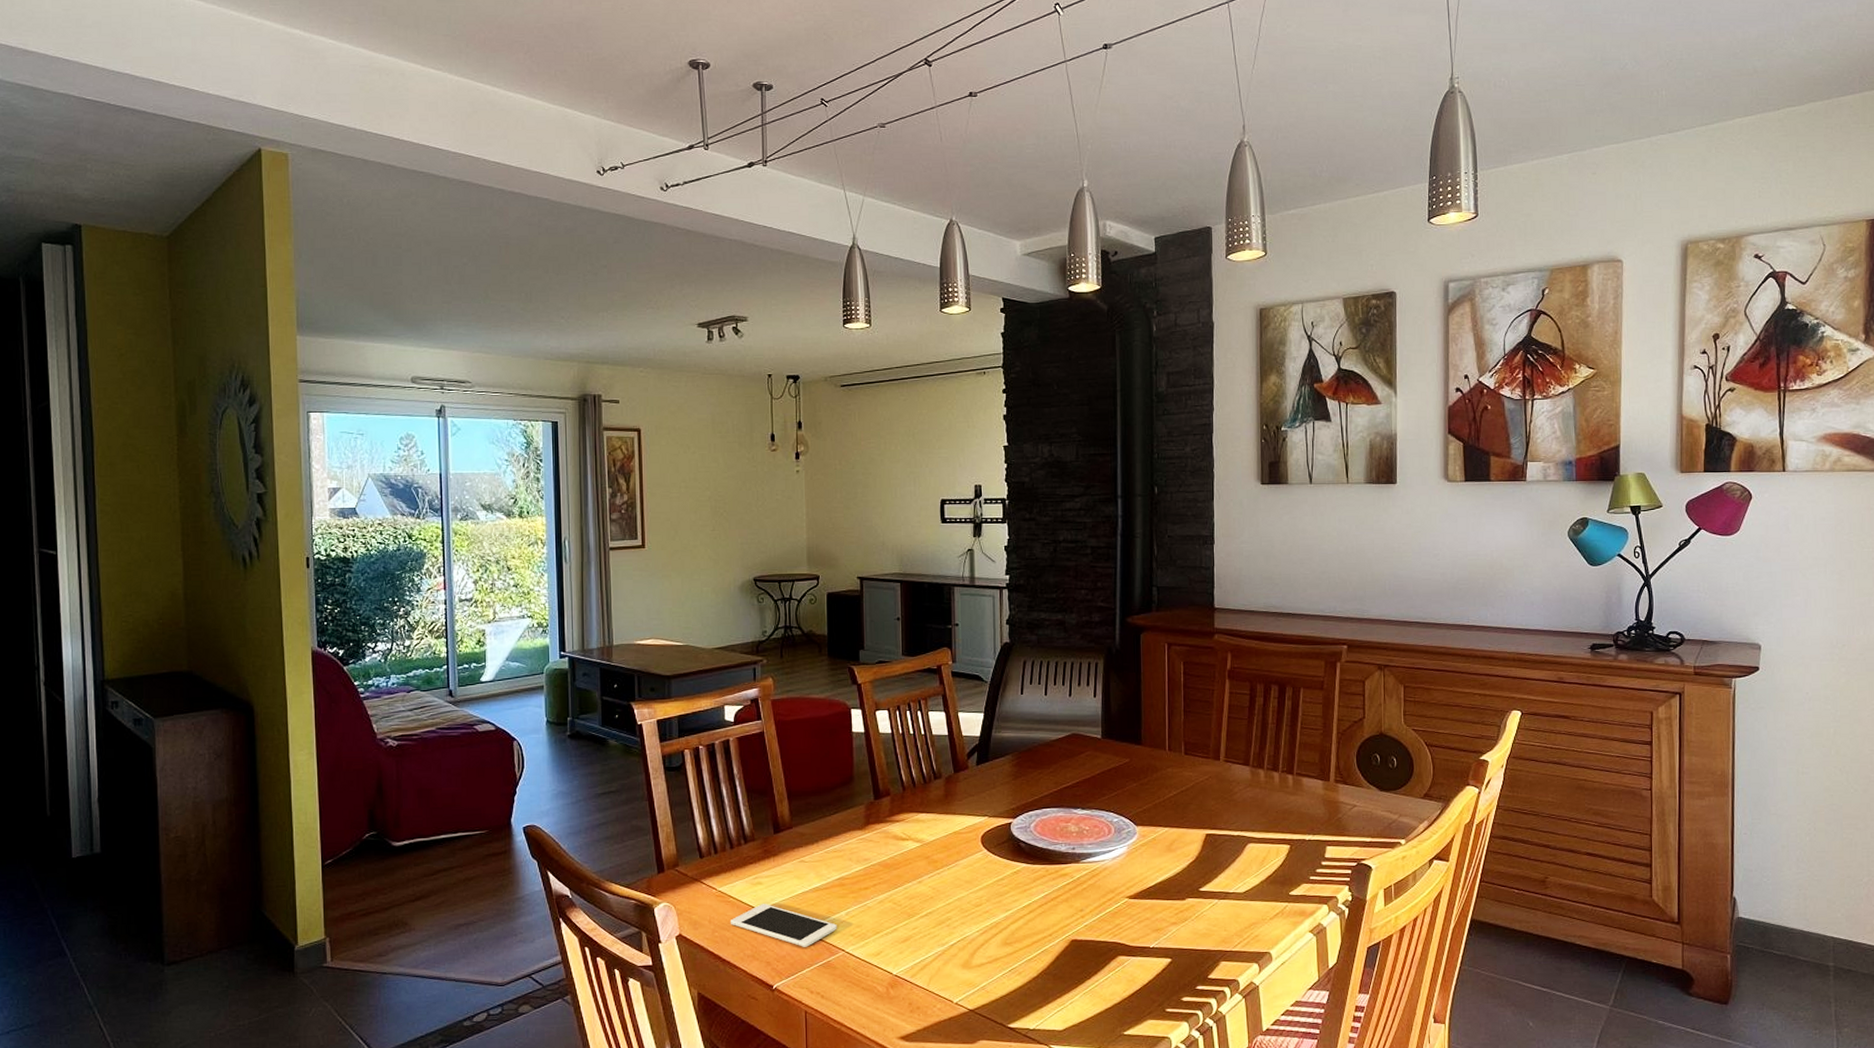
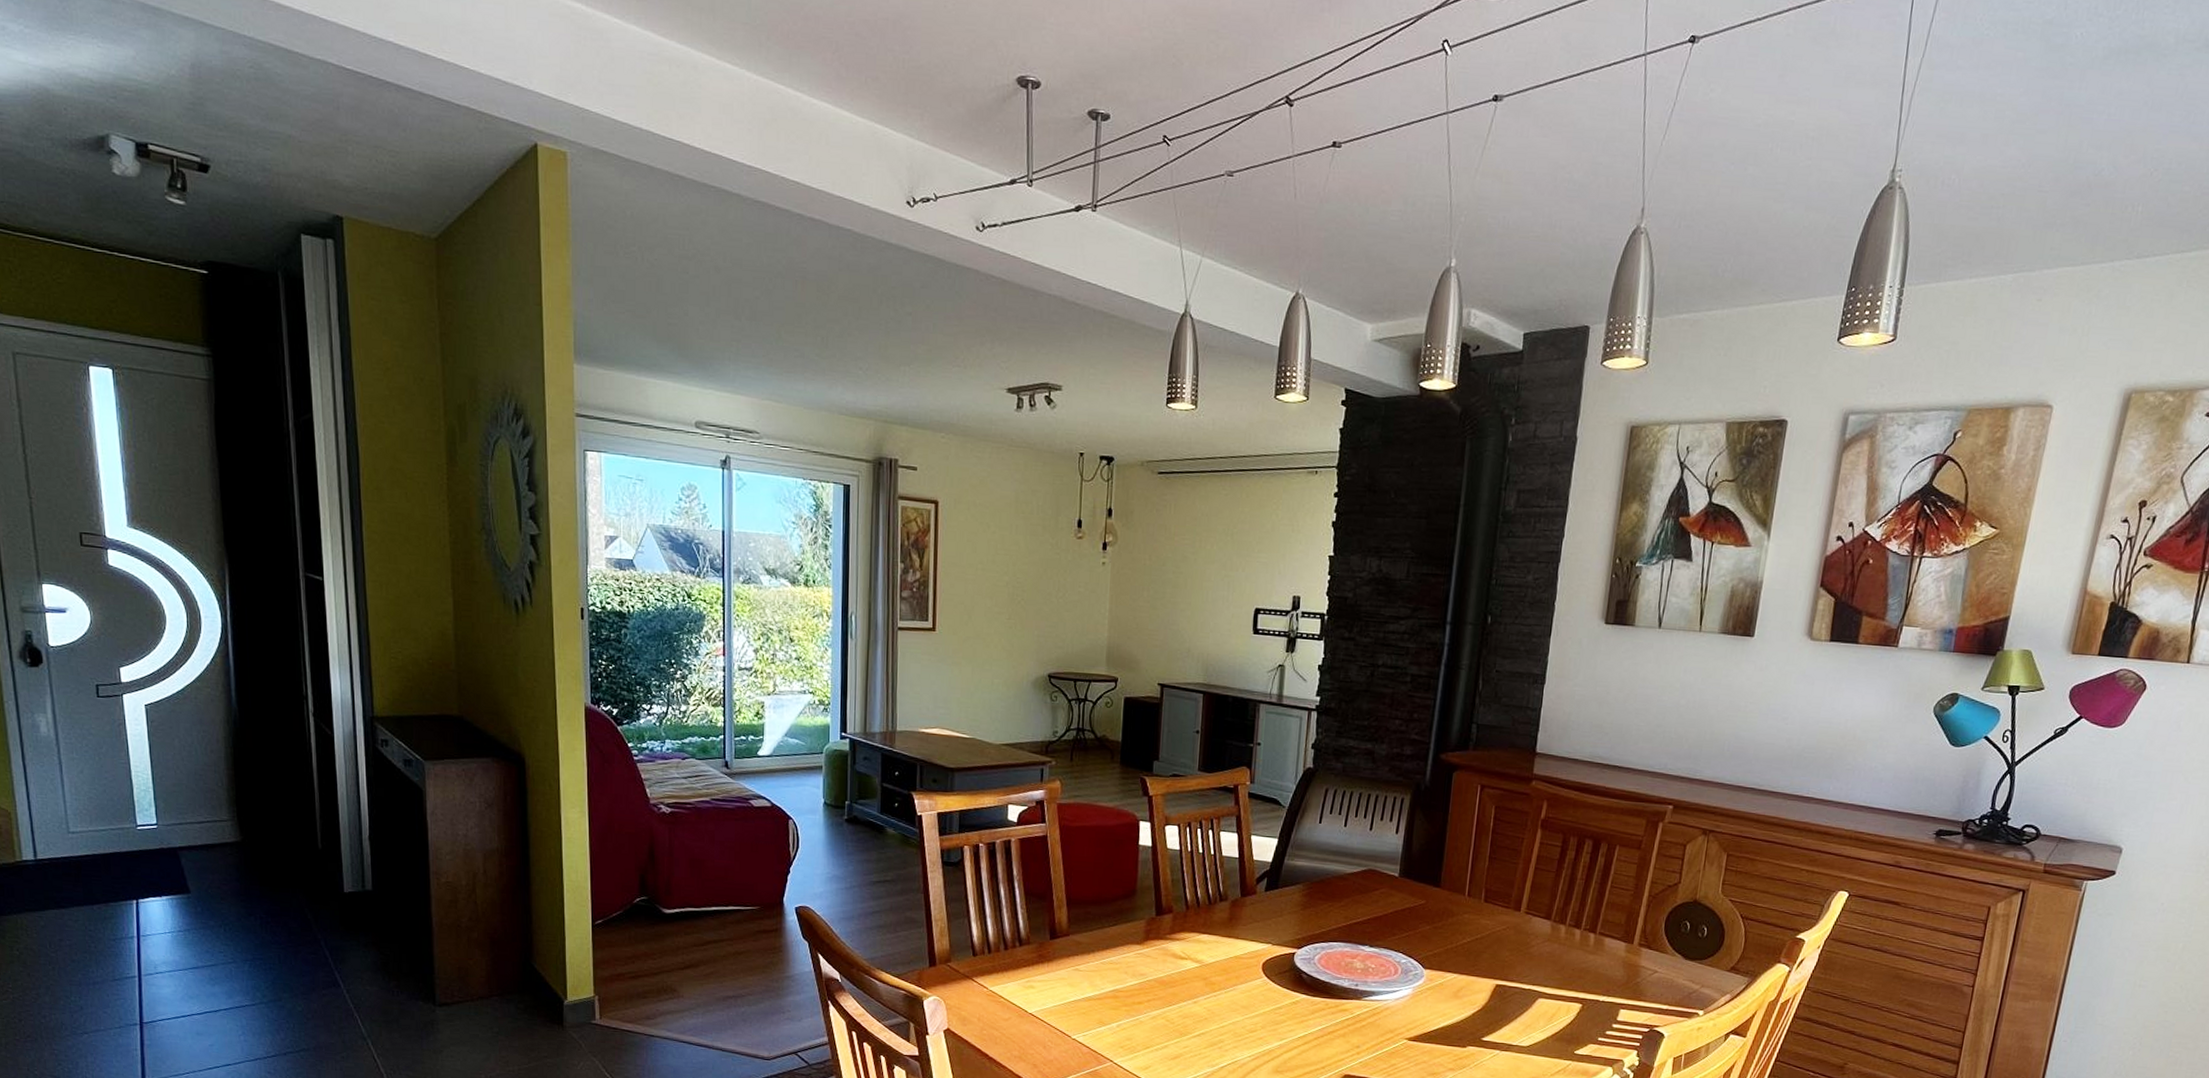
cell phone: present [731,904,837,947] -> none [1000,1007,1107,1054]

